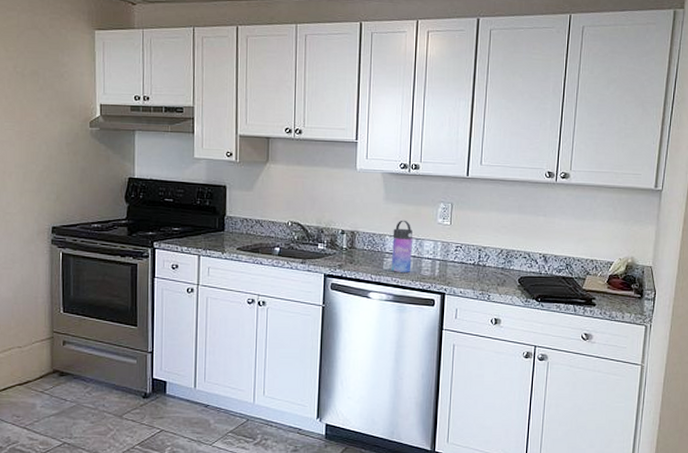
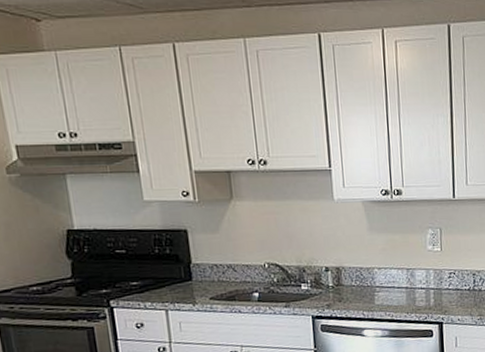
water bottle: present [391,220,412,272] -> none [381,250,405,306]

